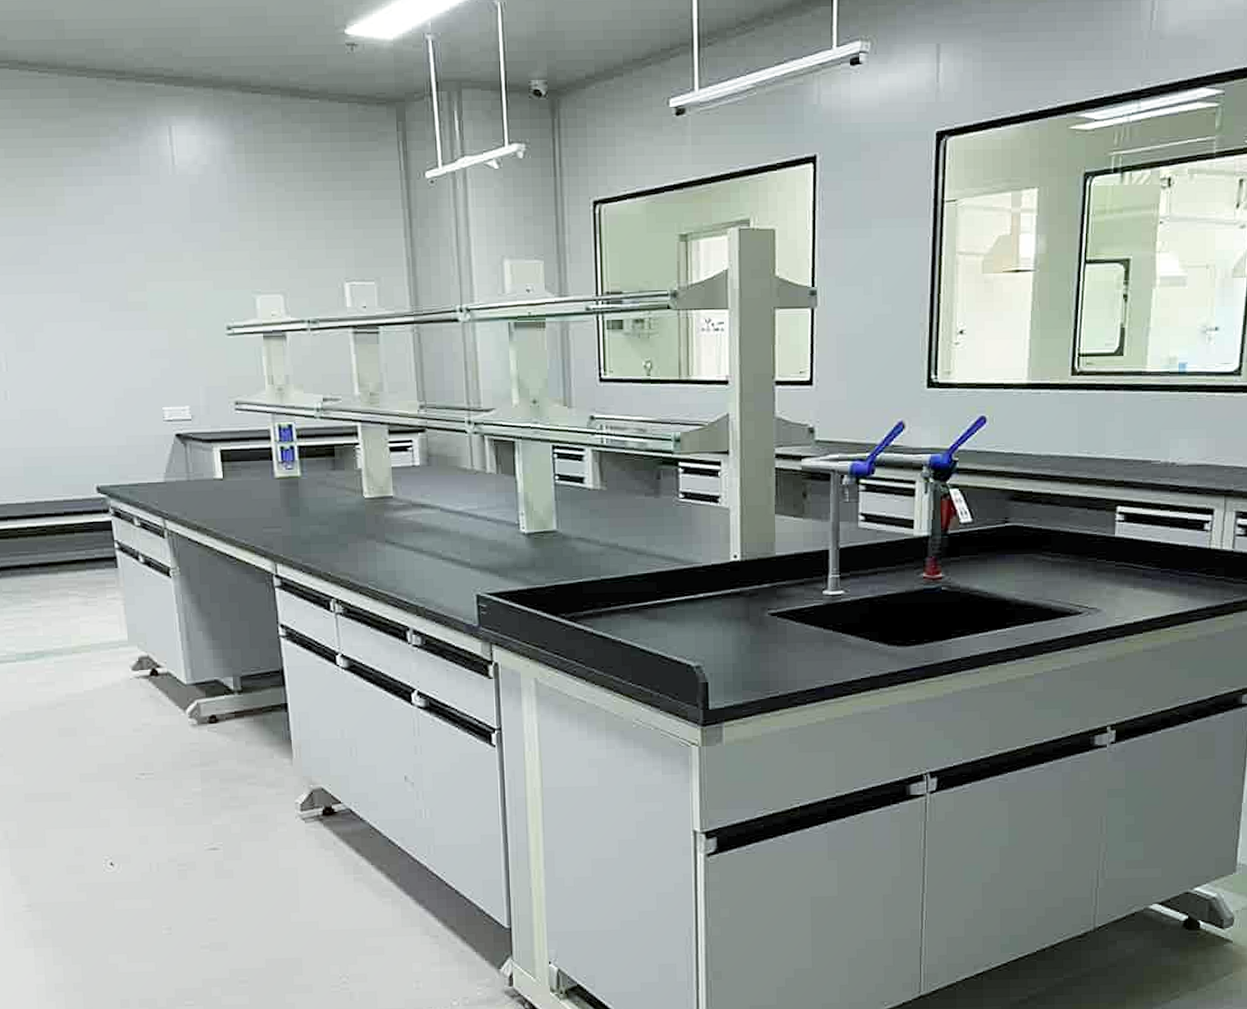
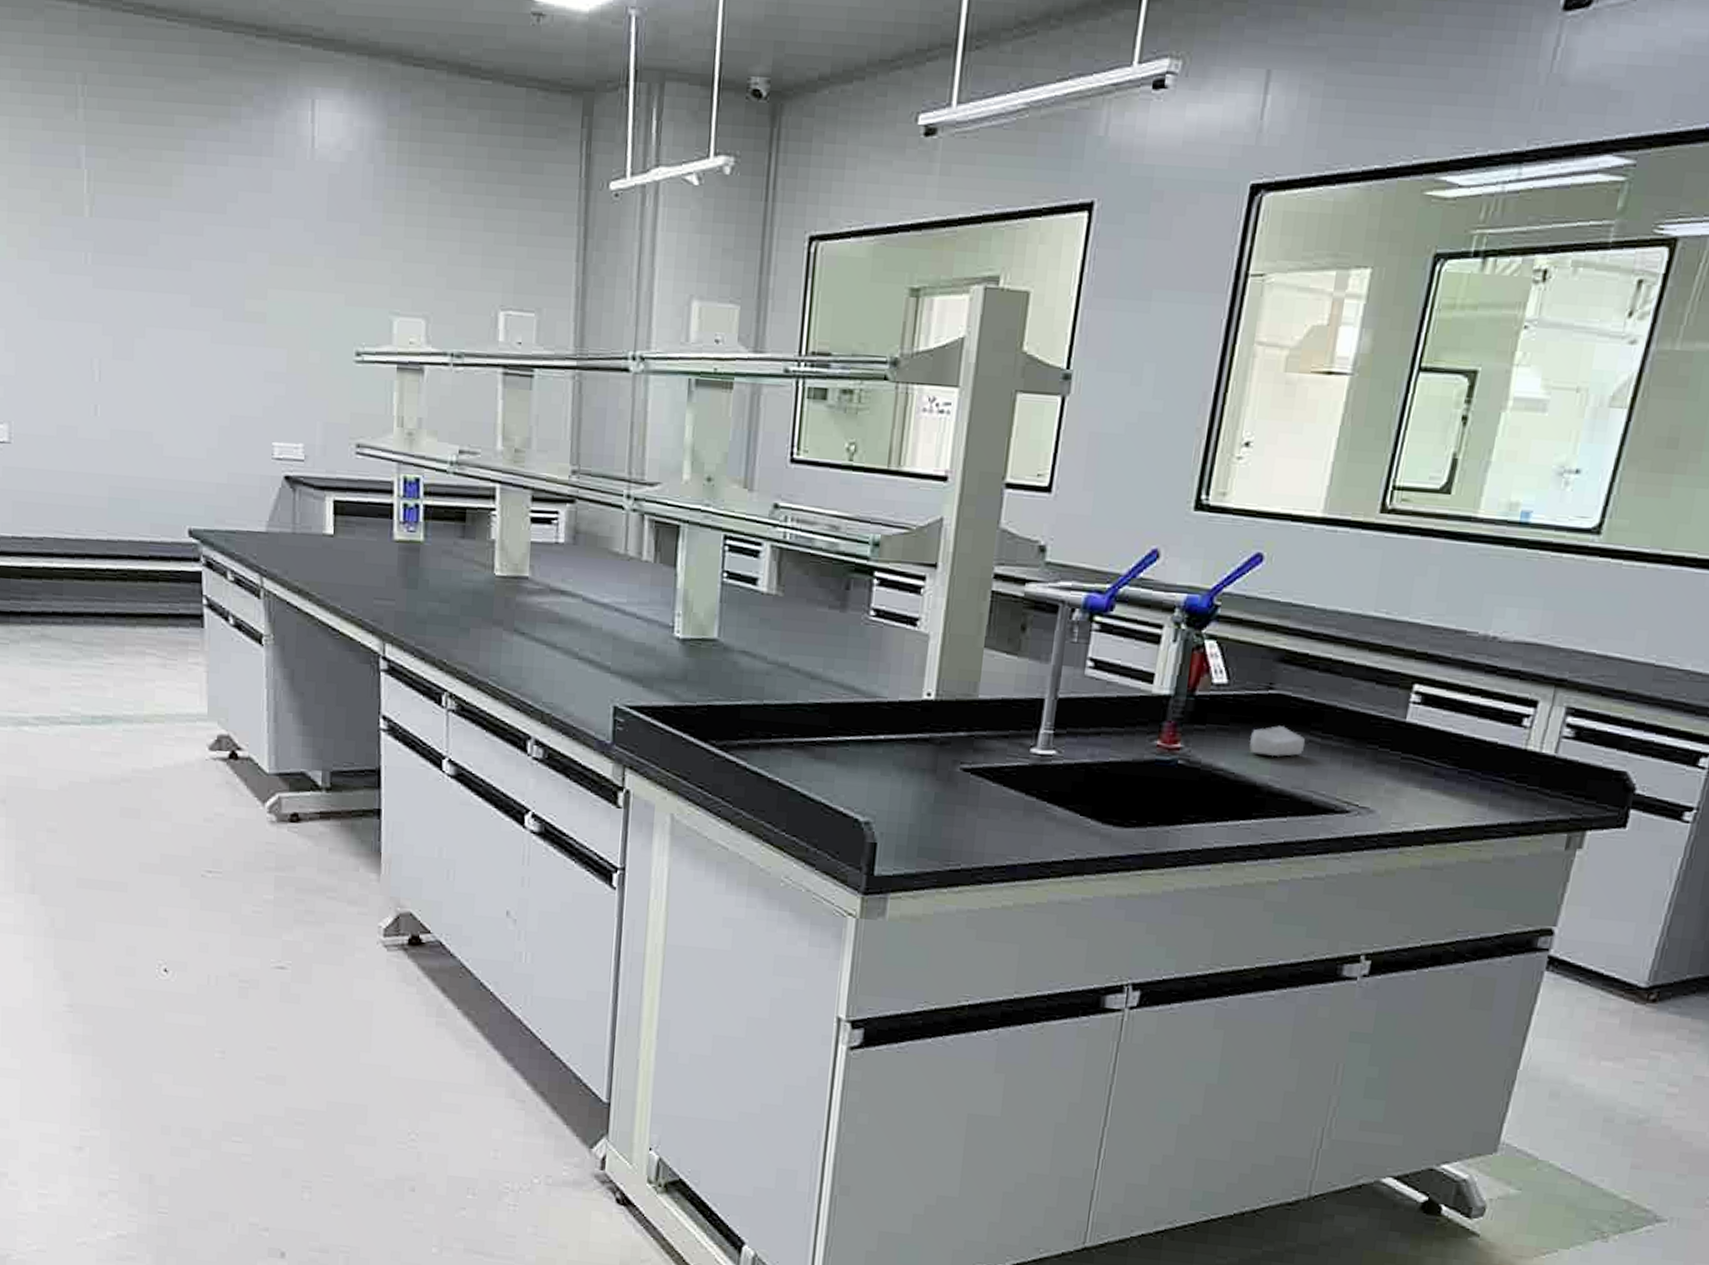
soap bar: none [995,551,1040,576] -> present [1249,726,1306,757]

